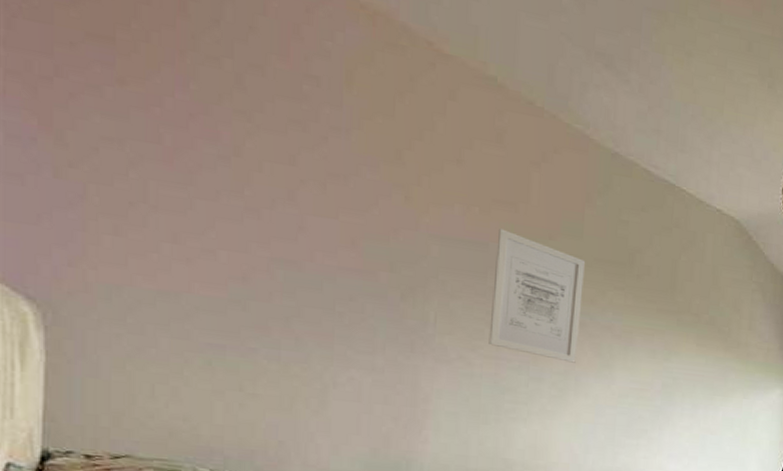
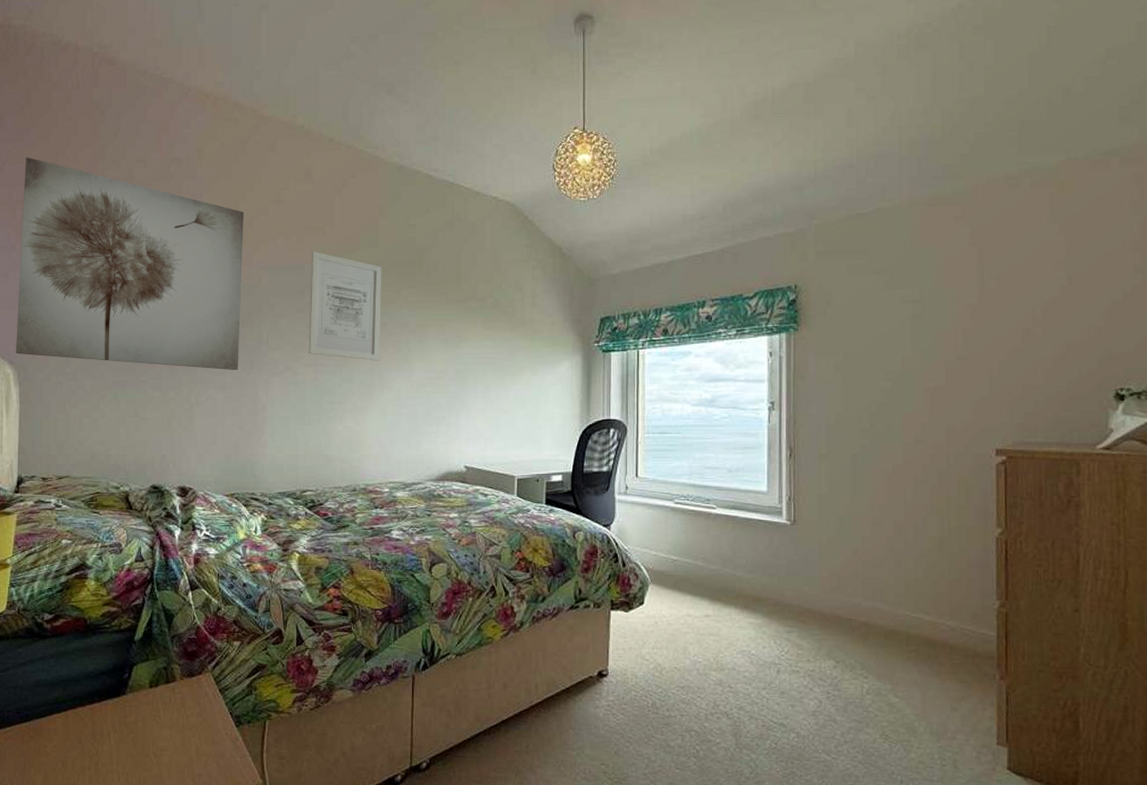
wall art: none [38,16,409,352] -> present [16,157,244,371]

